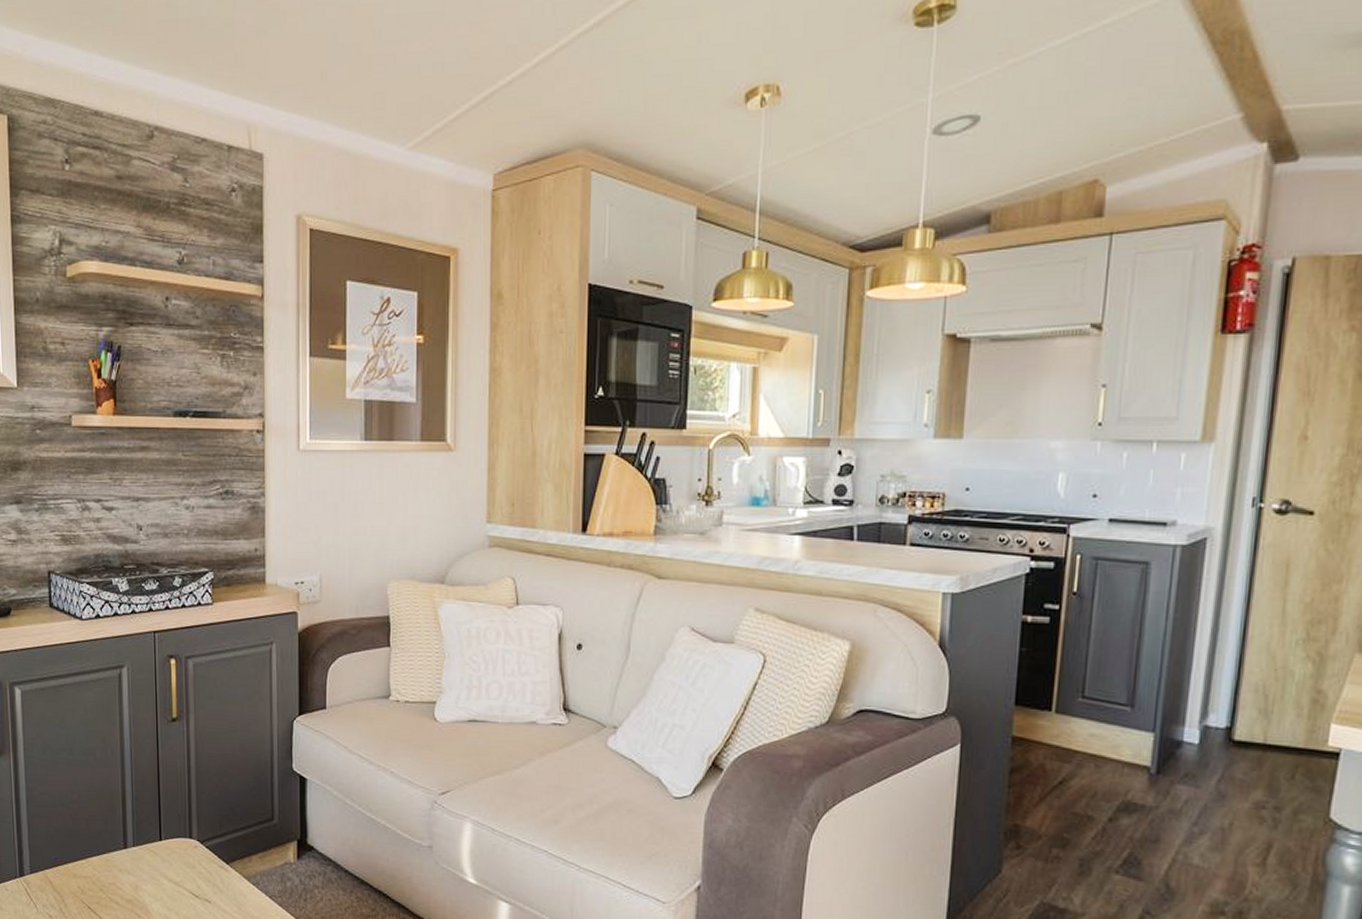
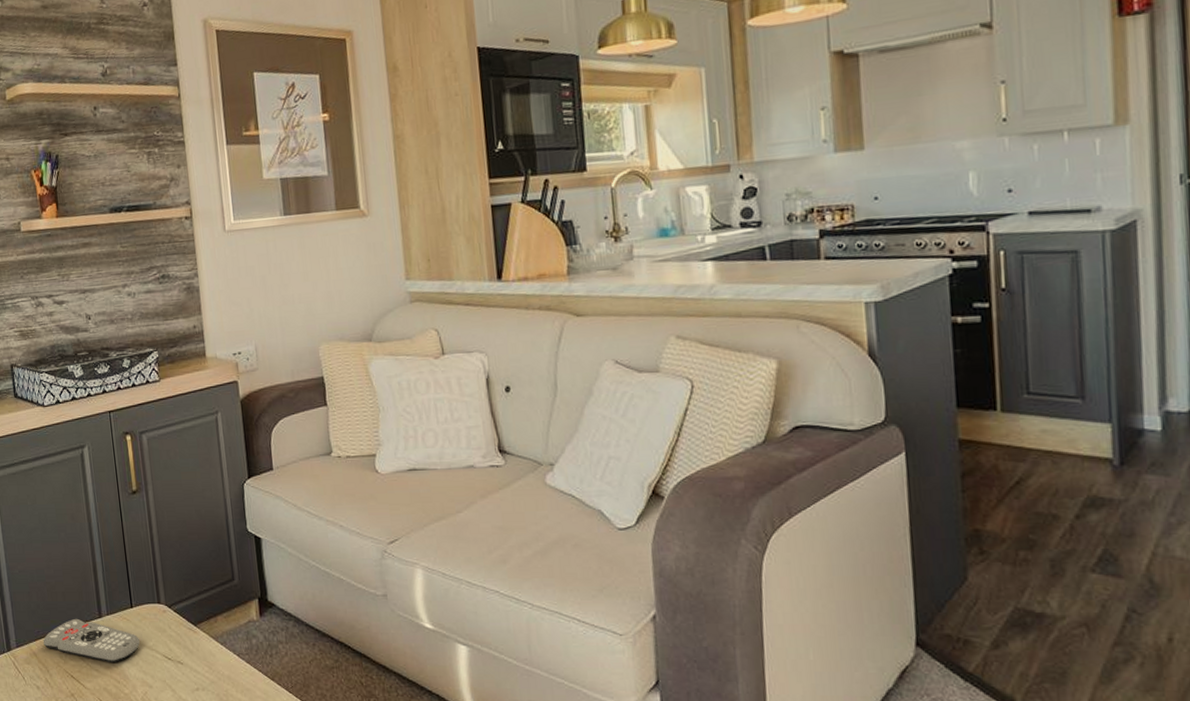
remote control: none [60,847,166,896] -> present [43,618,140,662]

